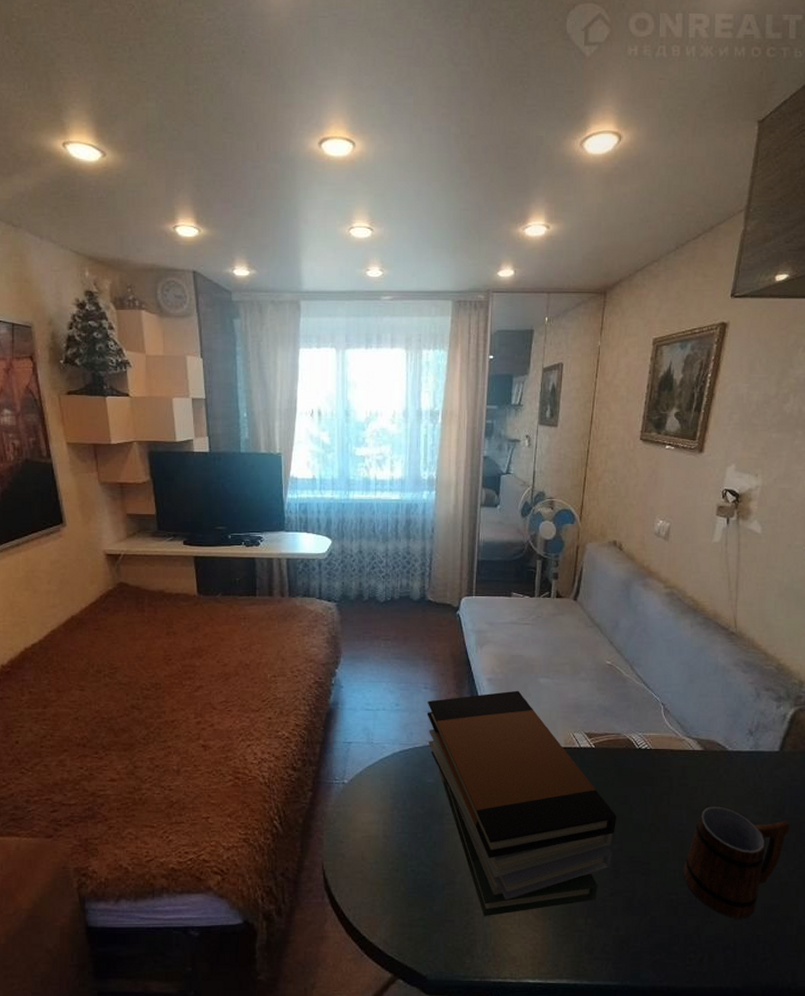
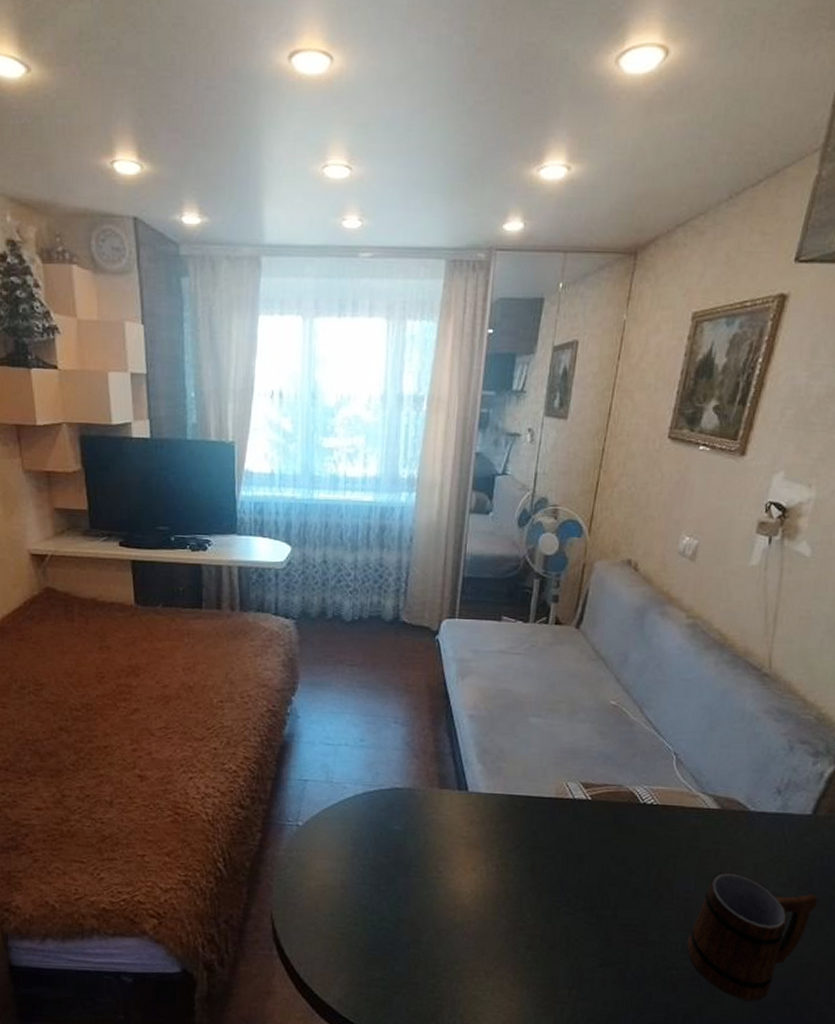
book stack: present [427,690,617,917] -> none [396,730,613,981]

